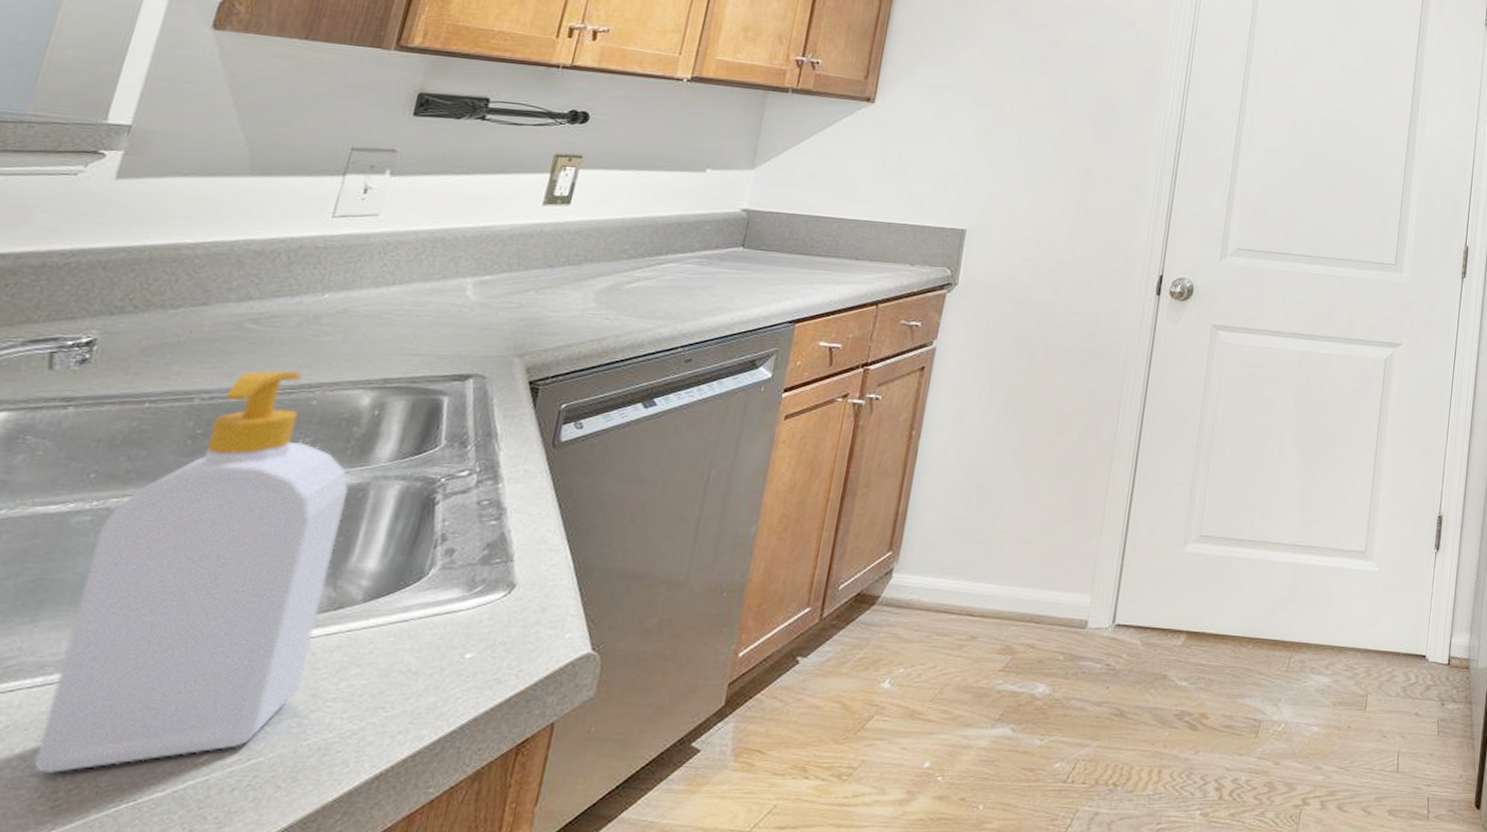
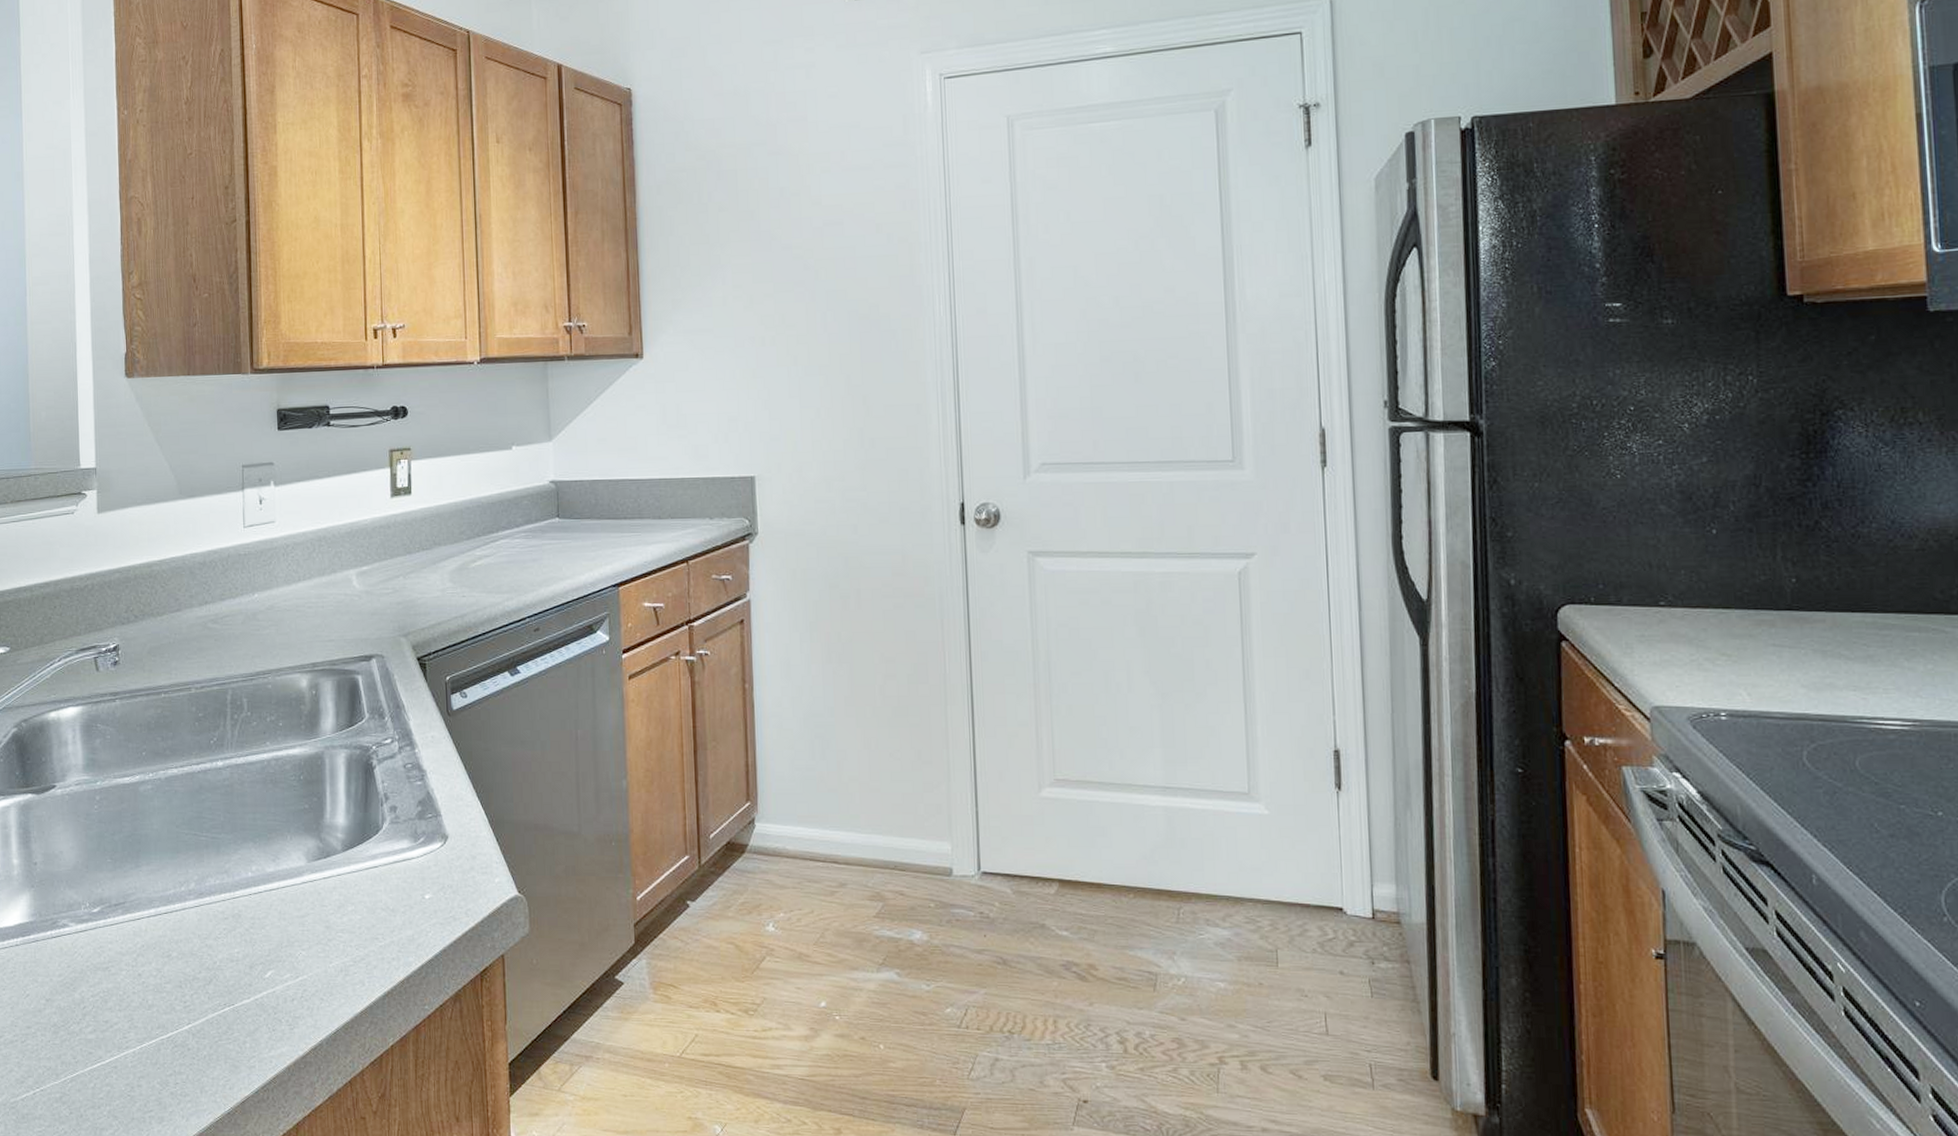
soap bottle: present [33,370,349,773] -> none [159,661,316,982]

